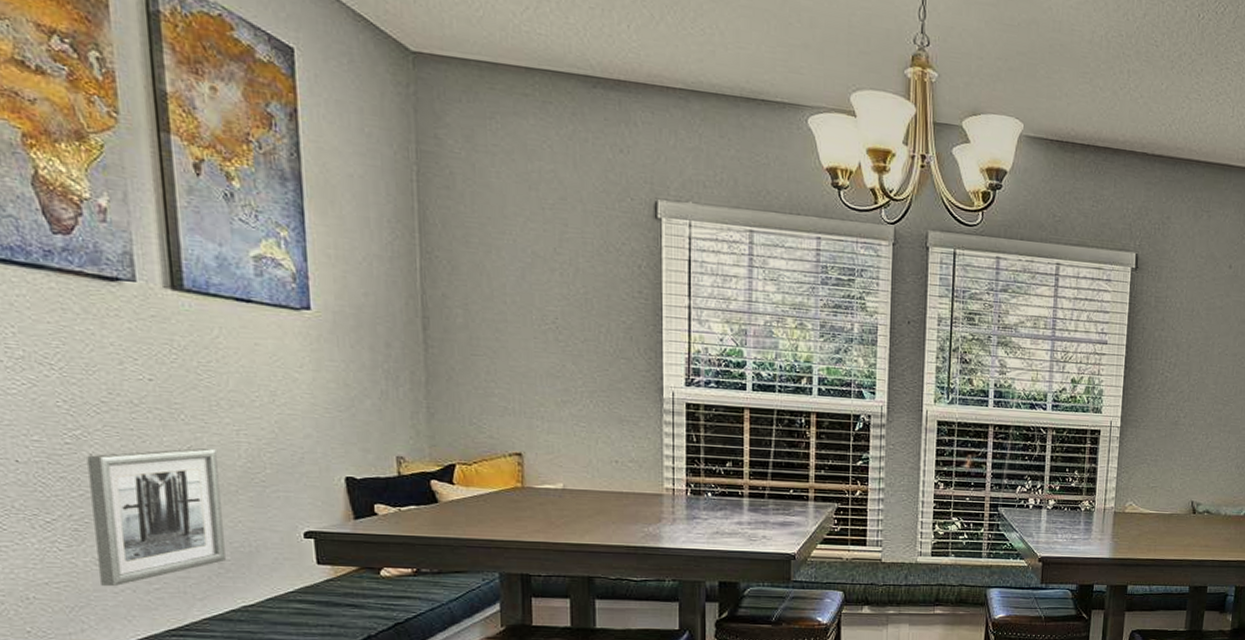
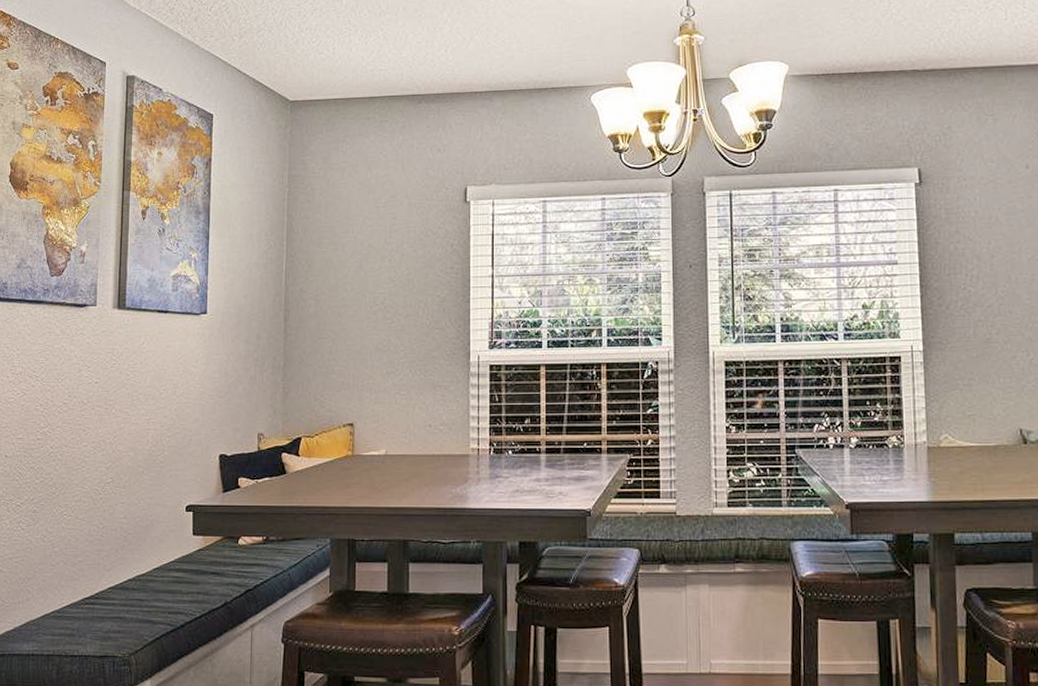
wall art: present [87,448,226,587] -> none [44,437,133,560]

